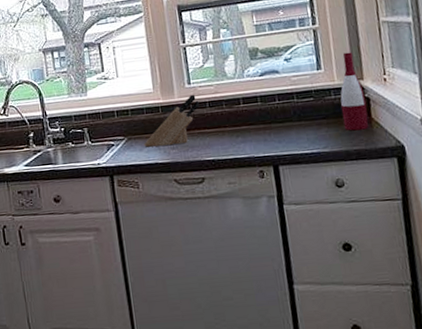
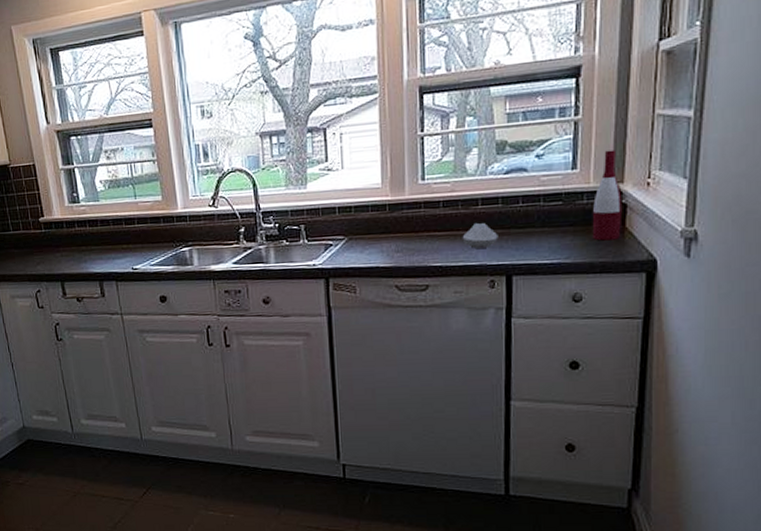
knife block: present [144,94,200,147] -> none [365,192,432,249]
spoon rest: none [229,119,262,143] -> present [462,222,498,249]

